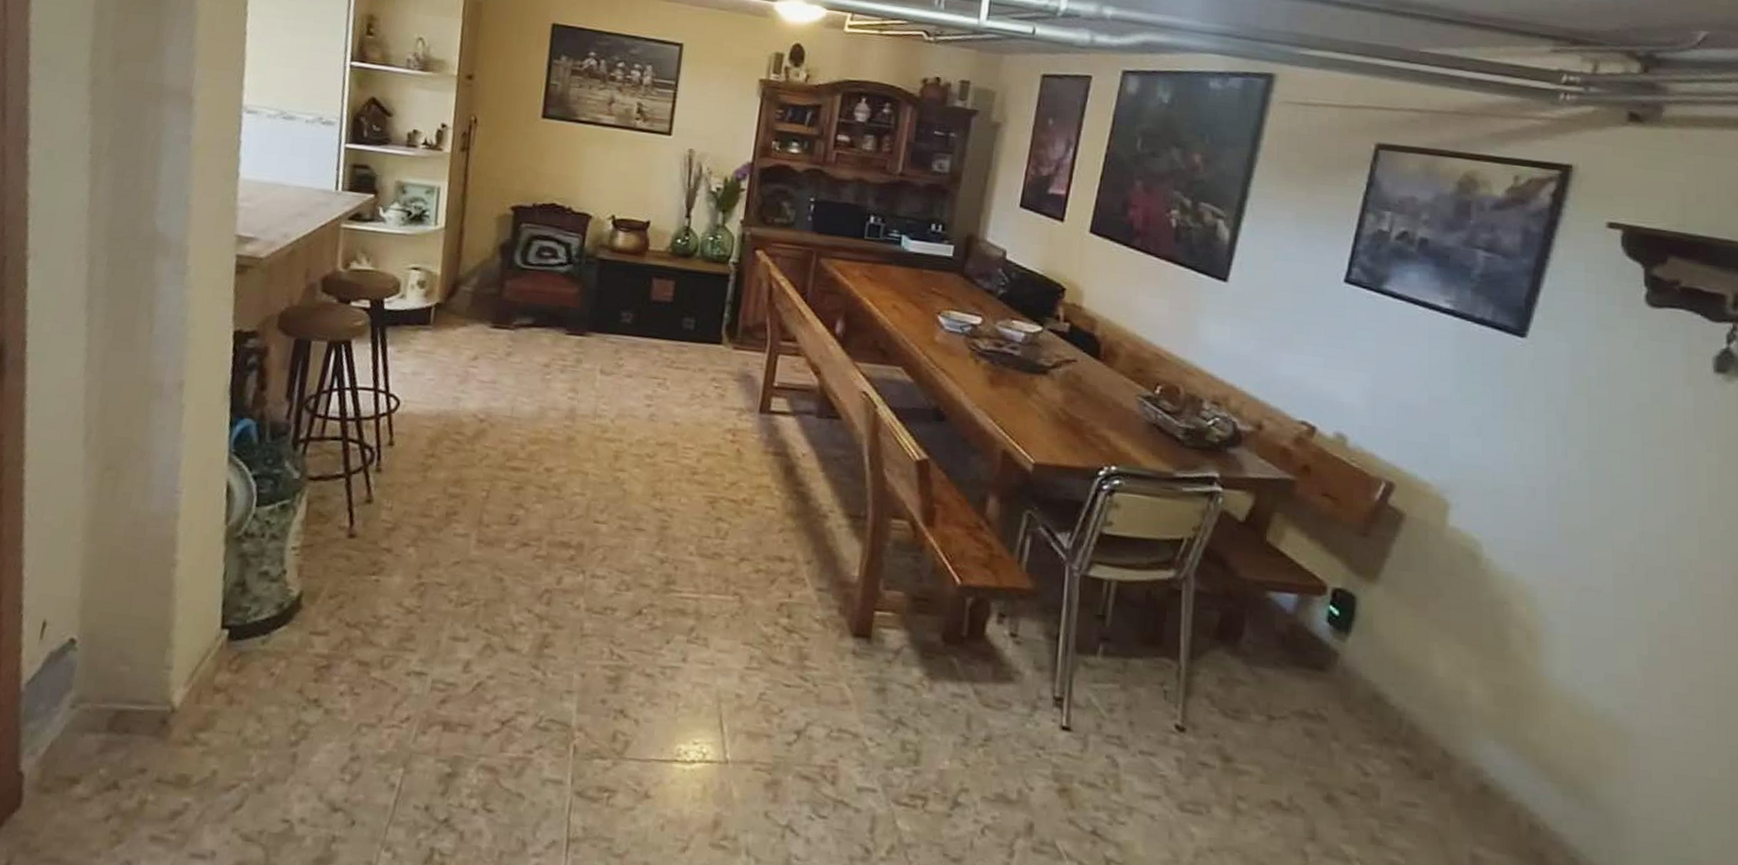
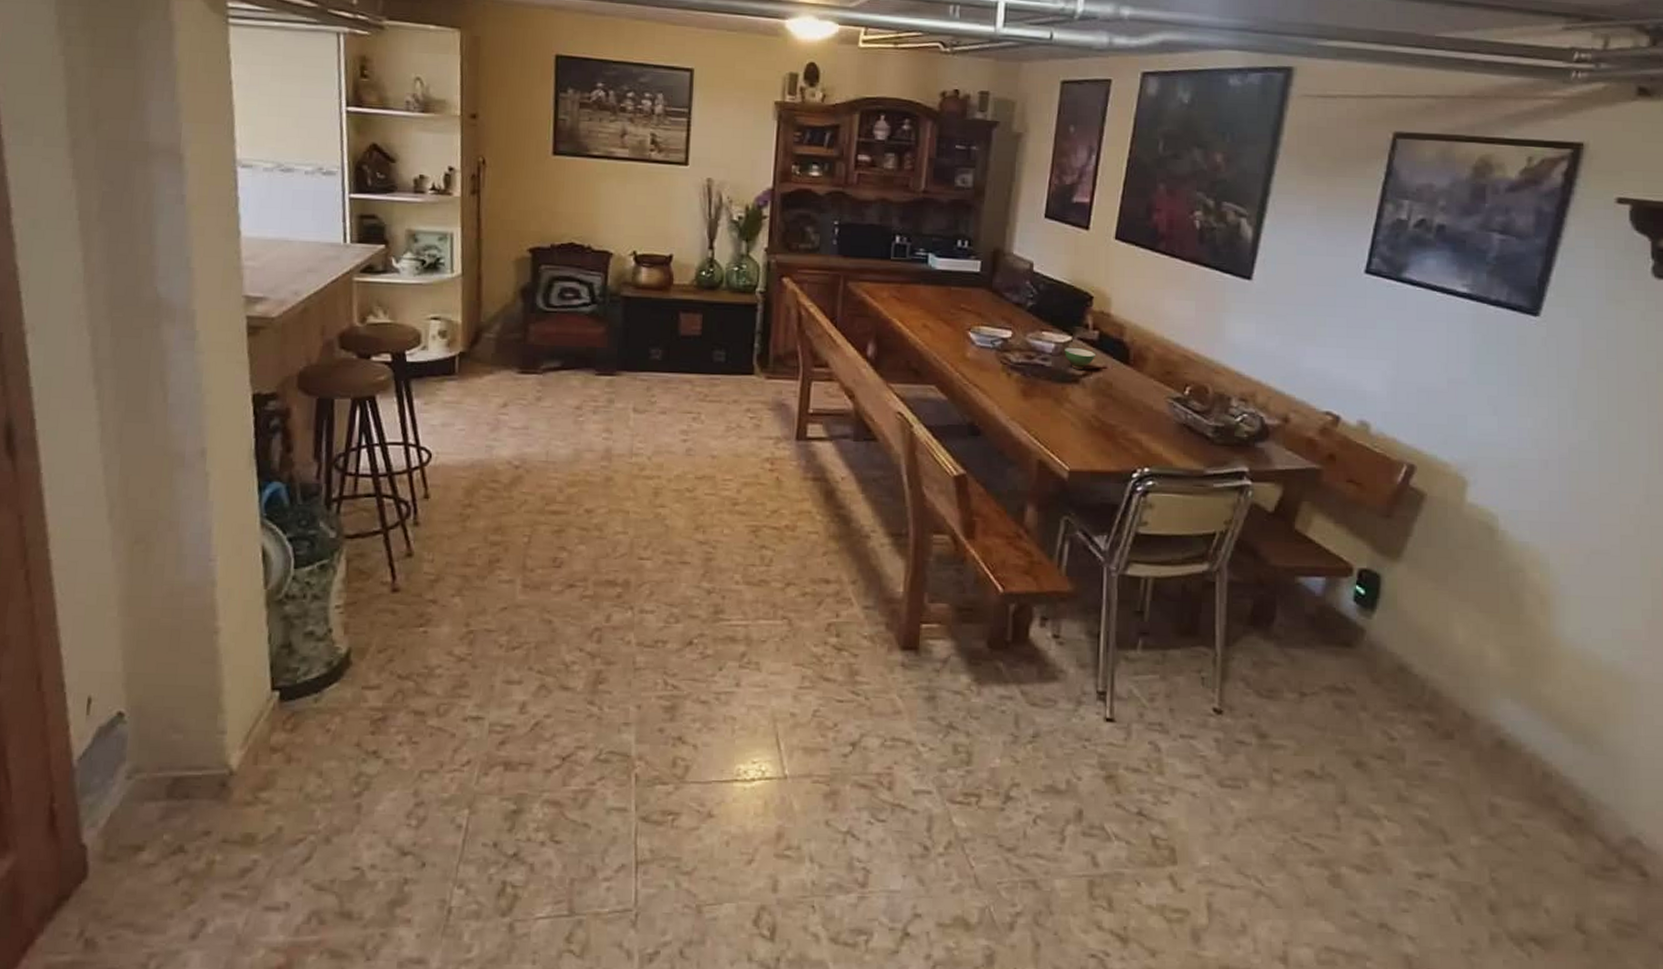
bowl: none [1033,337,1067,361] -> present [1063,347,1097,369]

